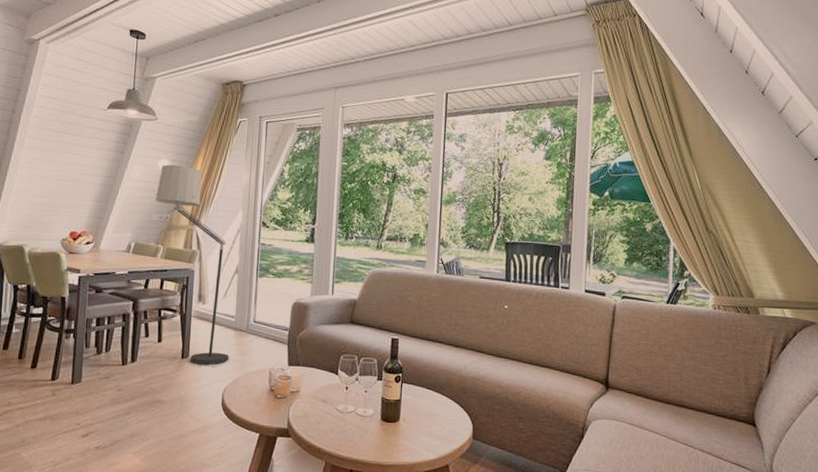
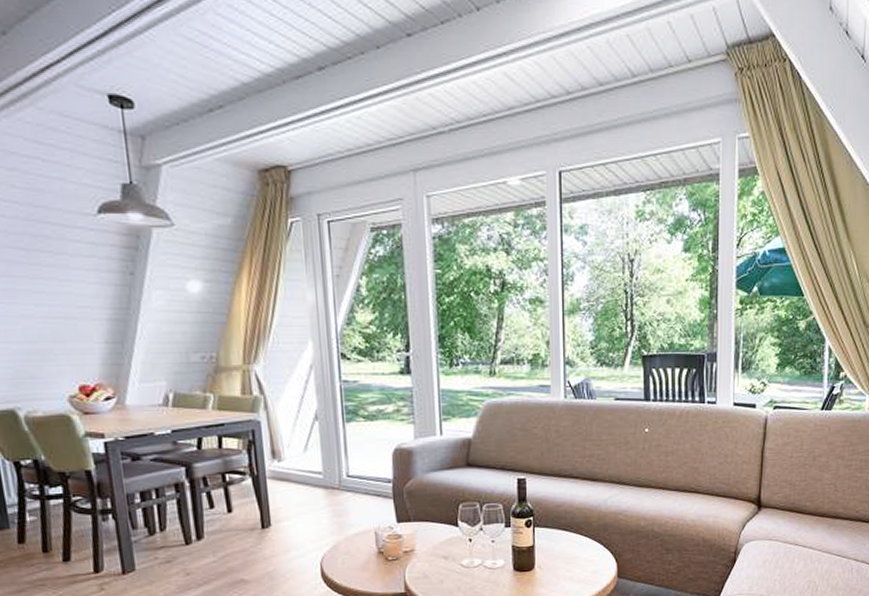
floor lamp: present [156,164,229,369] -> none [191,286,323,536]

